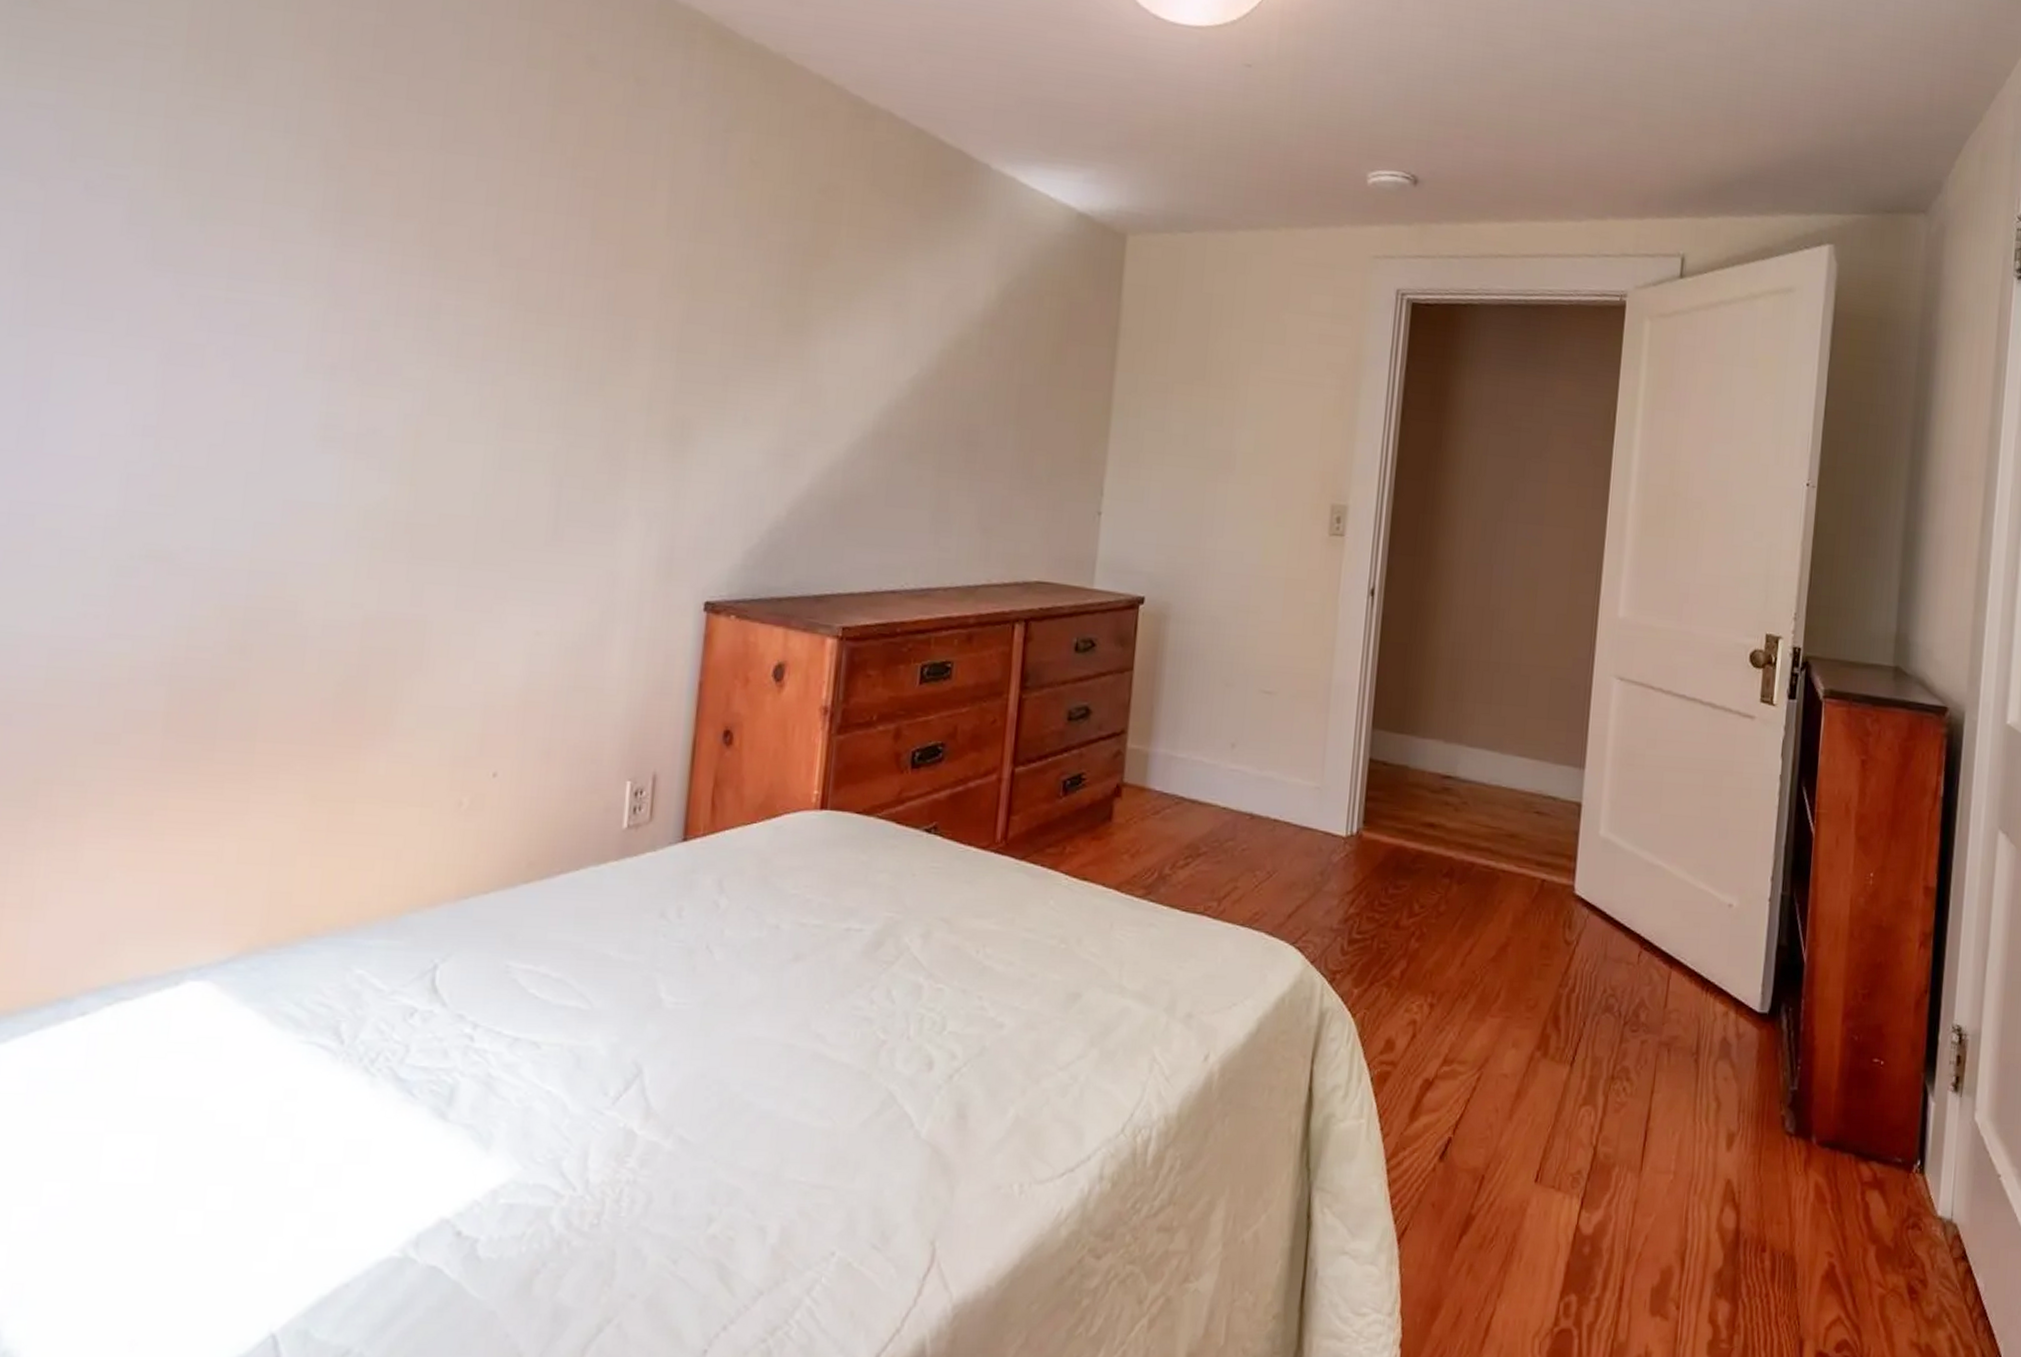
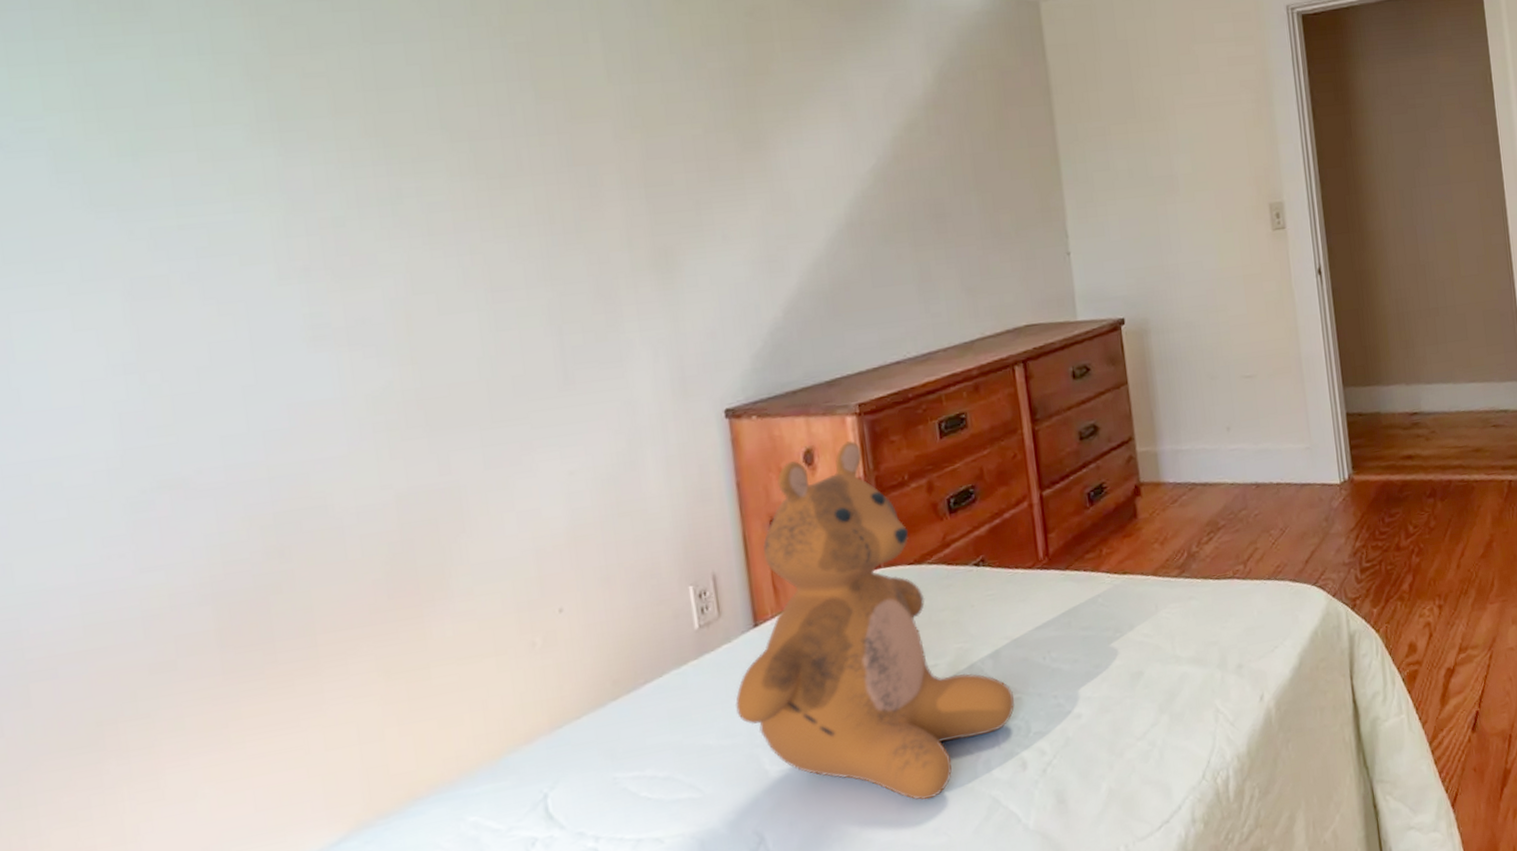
teddy bear: none [645,665,936,1076] -> present [735,441,1015,800]

